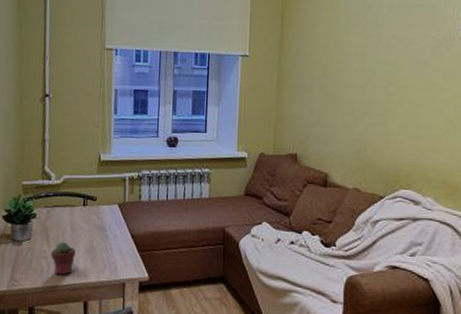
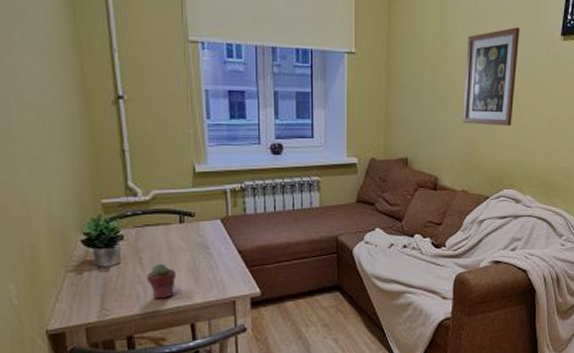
wall art: none [355,28,416,125] -> present [463,27,520,127]

